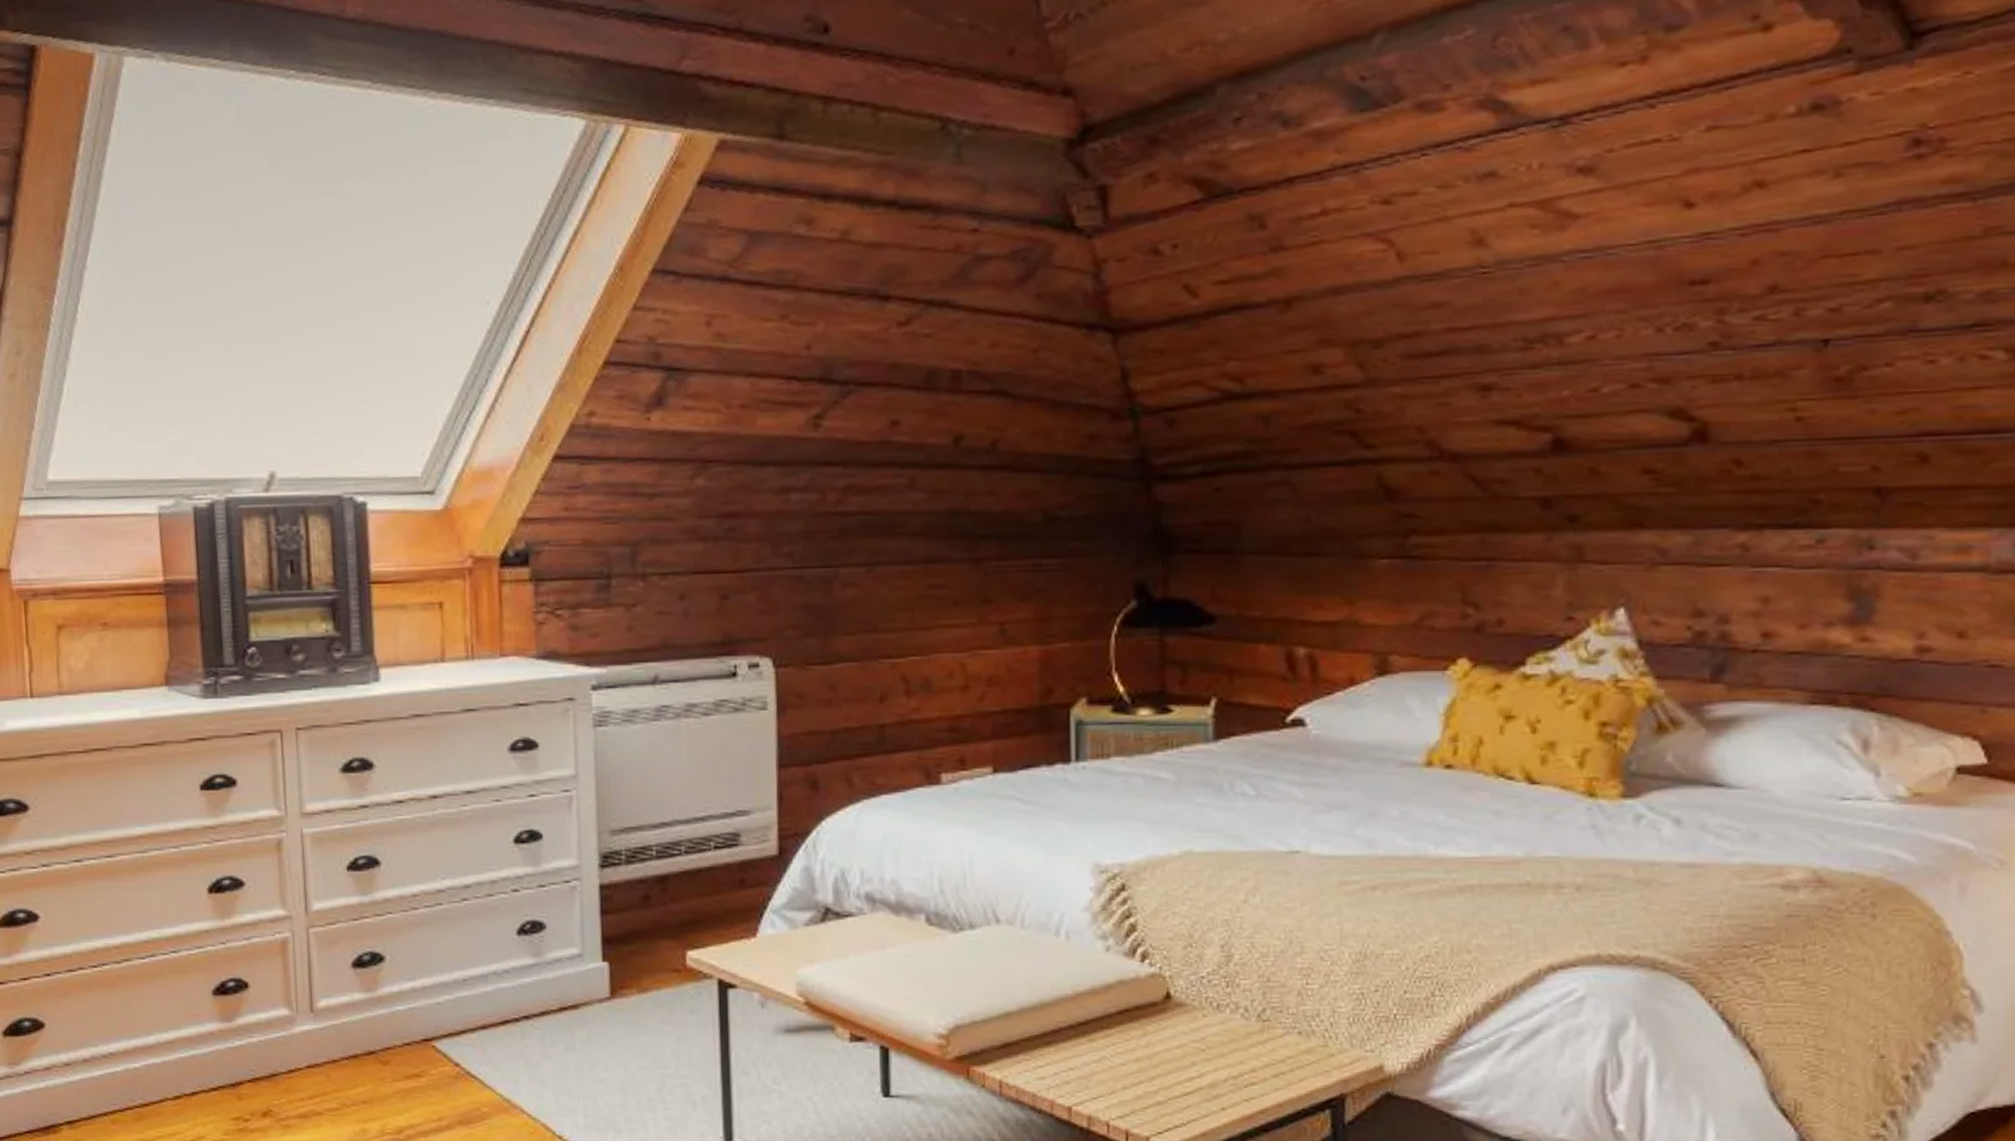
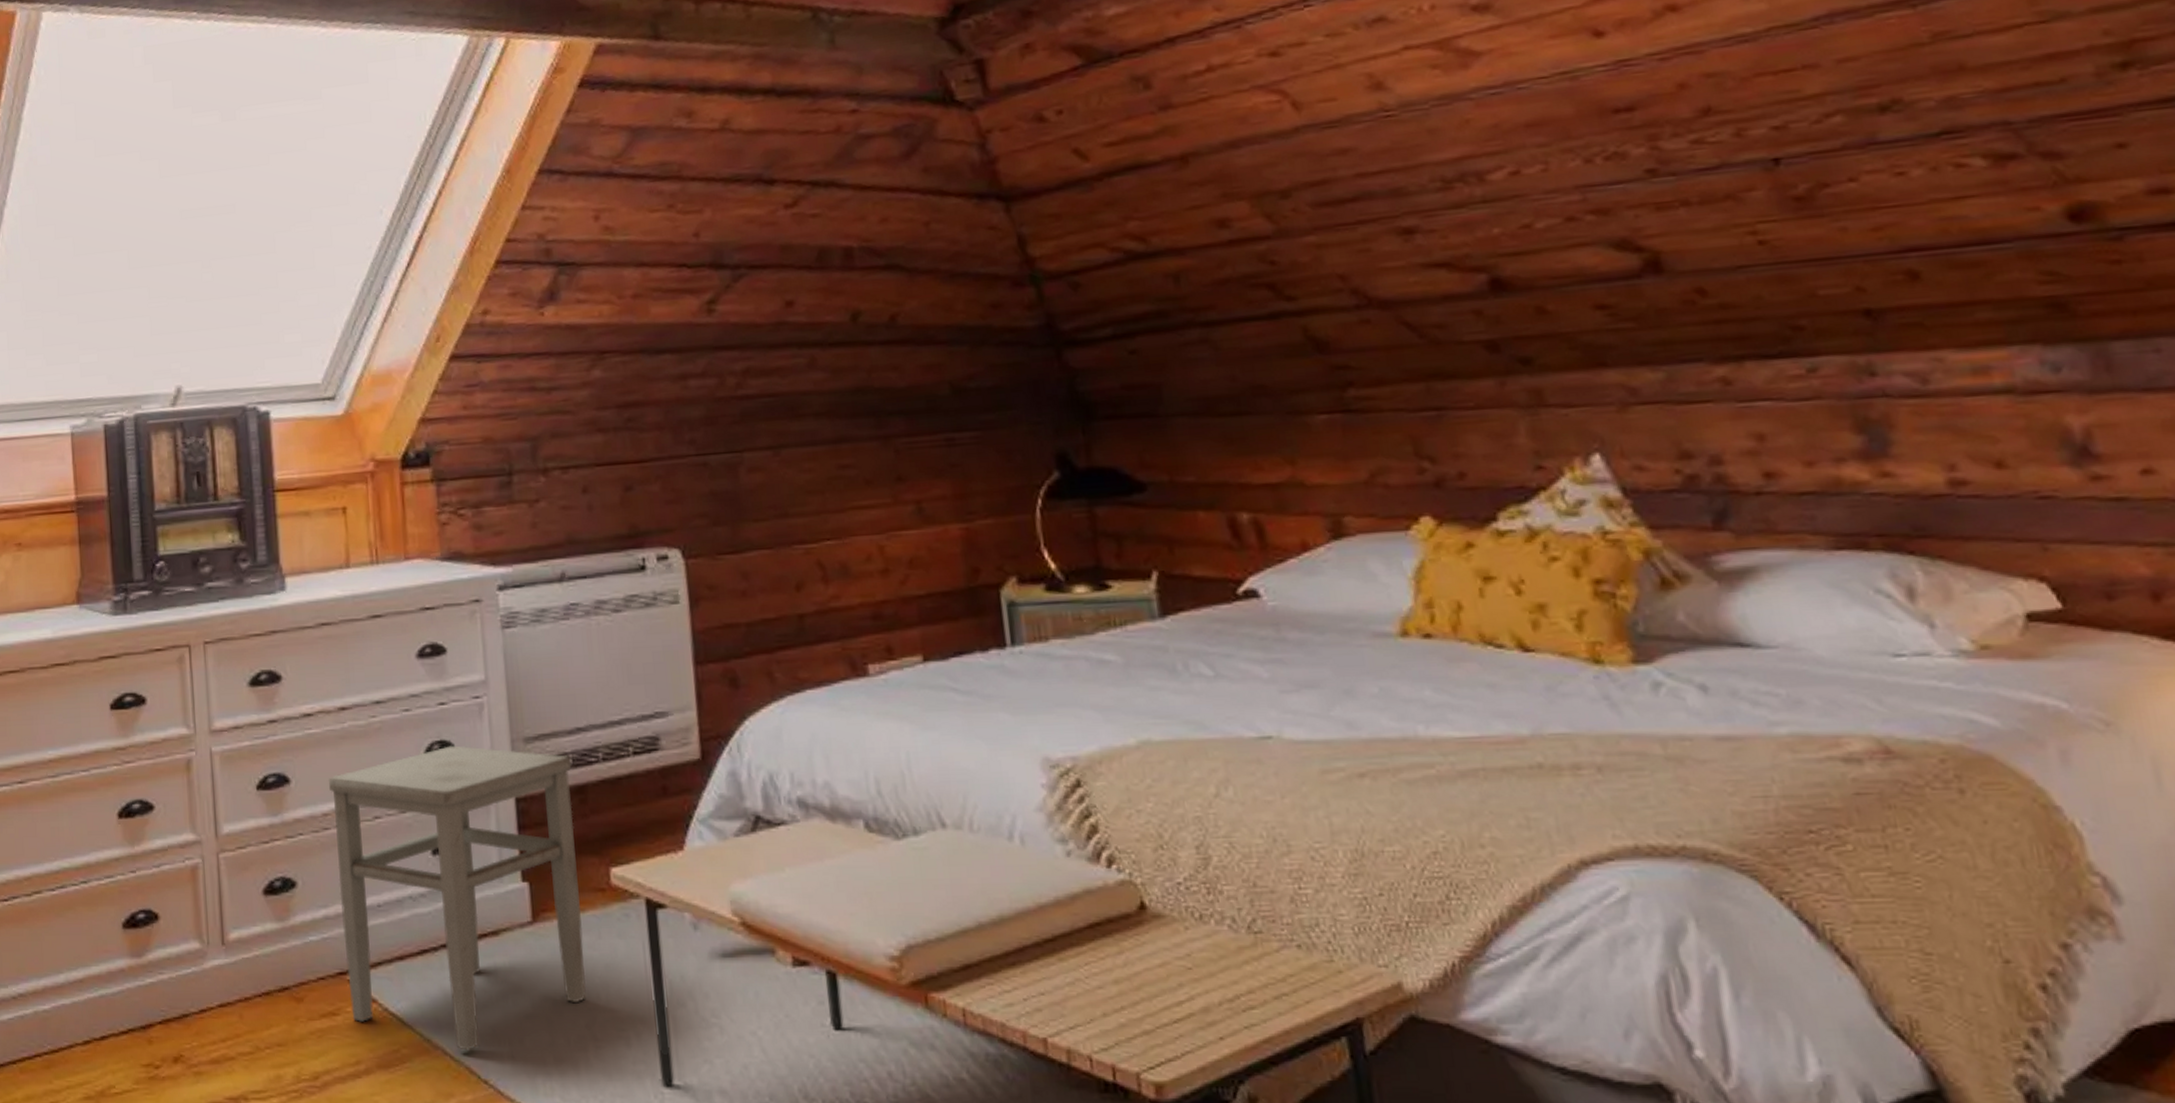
stool: none [419,835,658,1110] -> present [329,745,587,1051]

